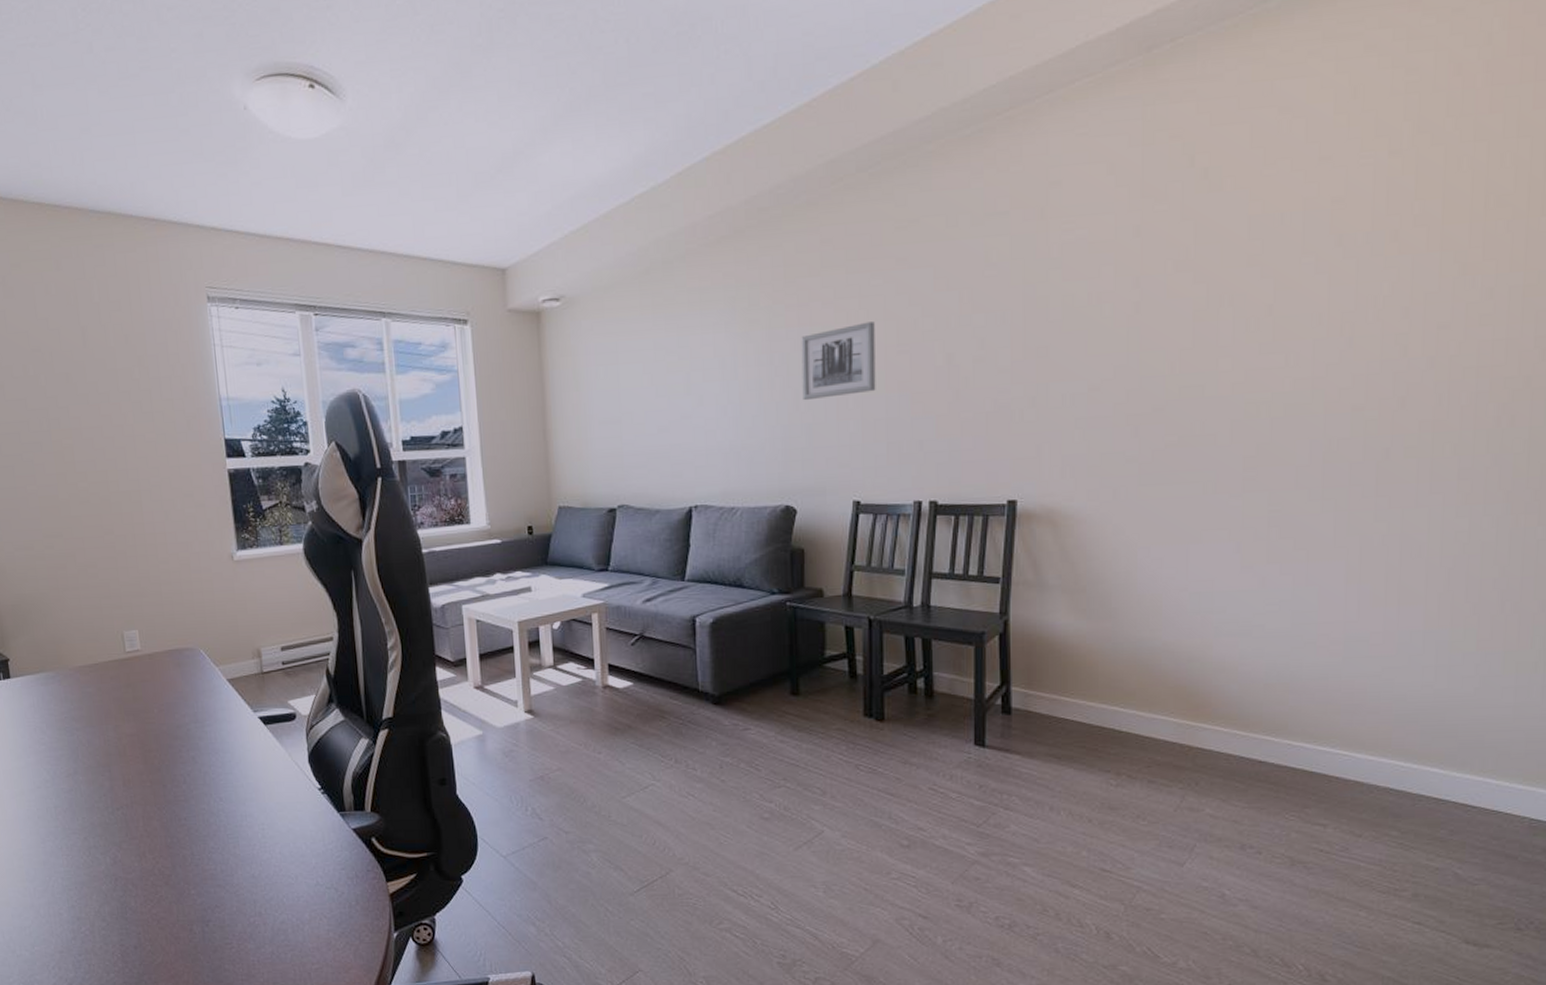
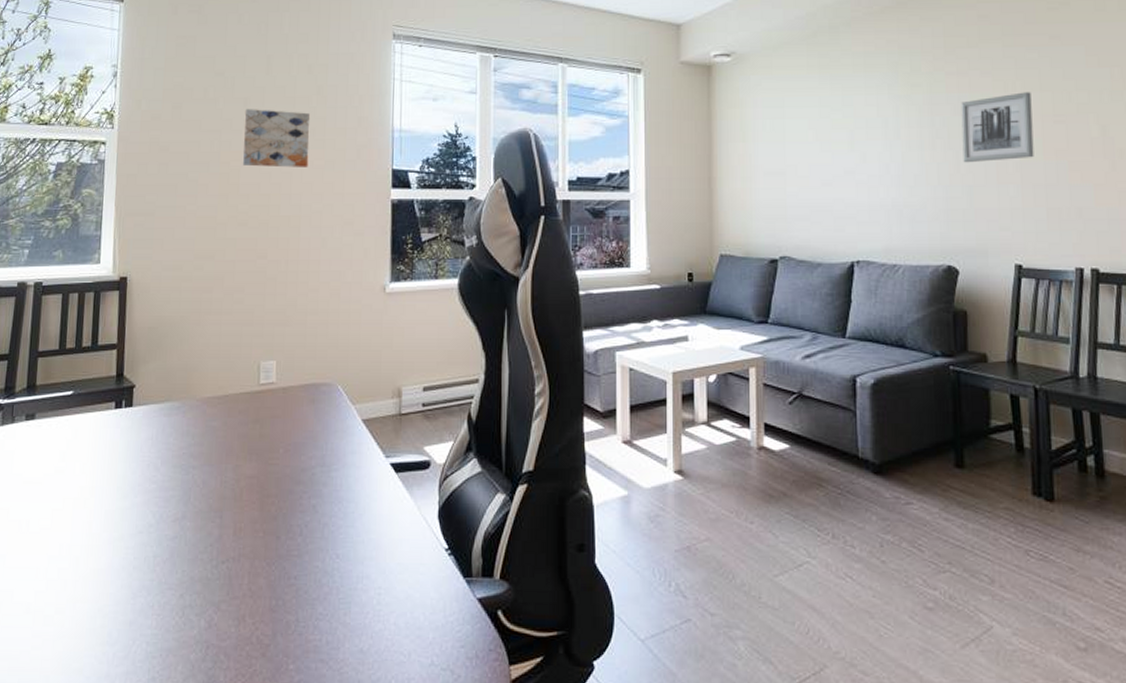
wall art: none [68,384,141,444] -> present [242,109,311,168]

